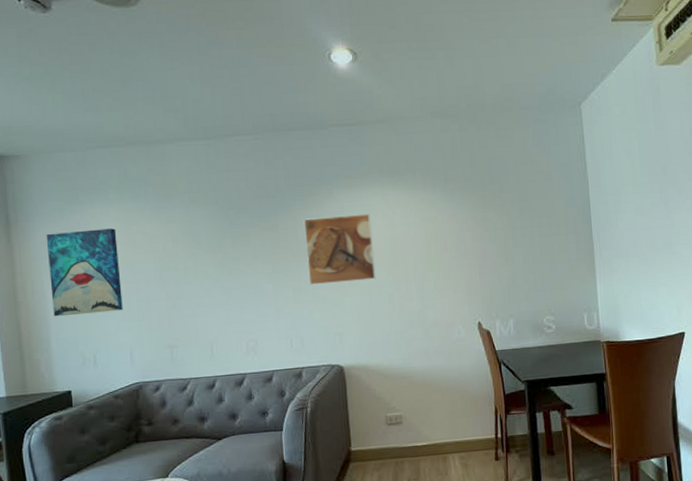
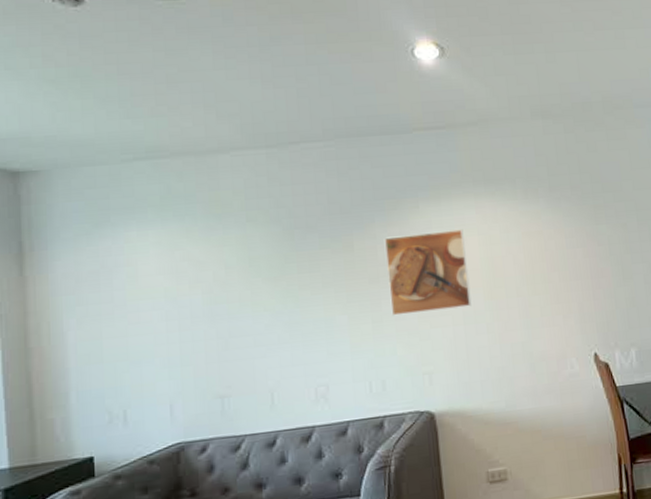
wall art: present [46,228,123,317] -> none [68,254,162,365]

